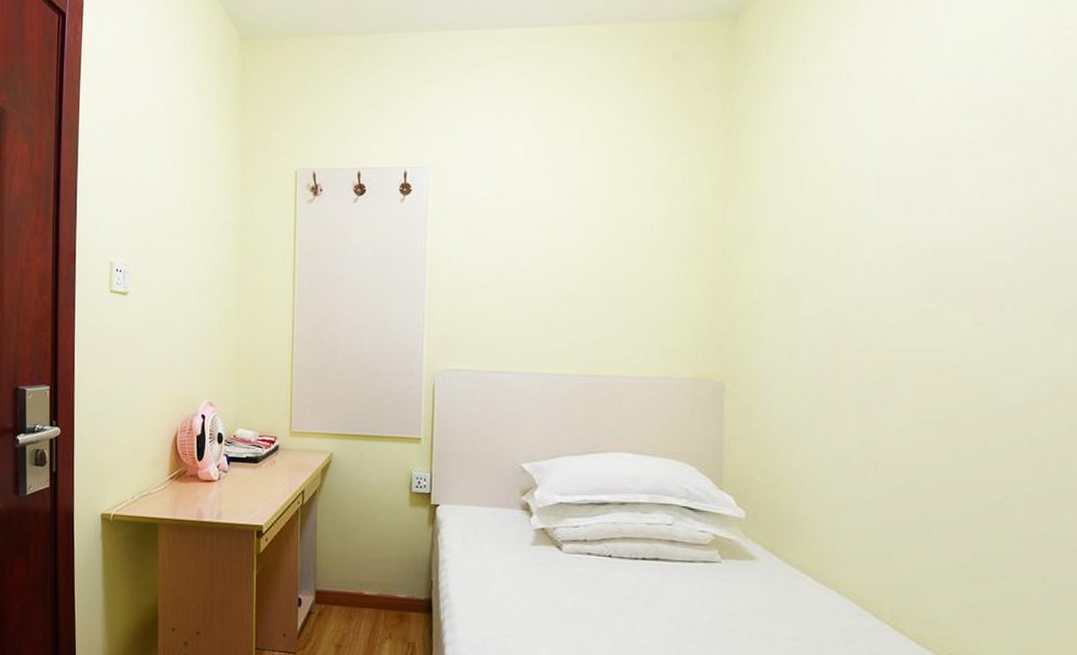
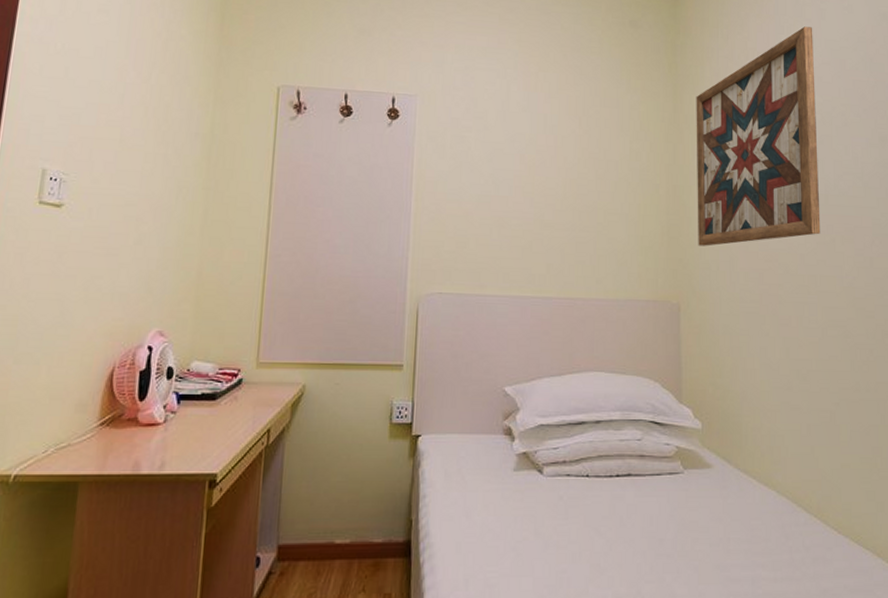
wall art: none [751,30,933,317] -> present [696,26,821,246]

